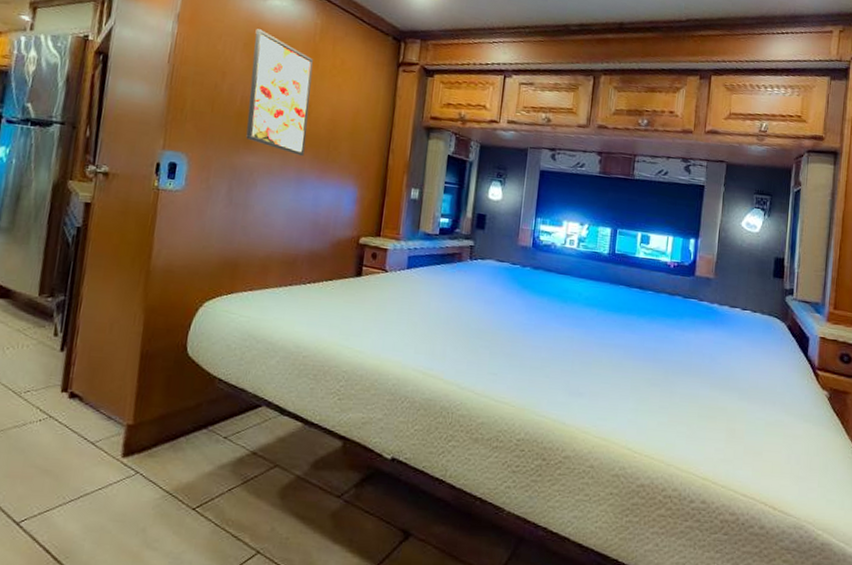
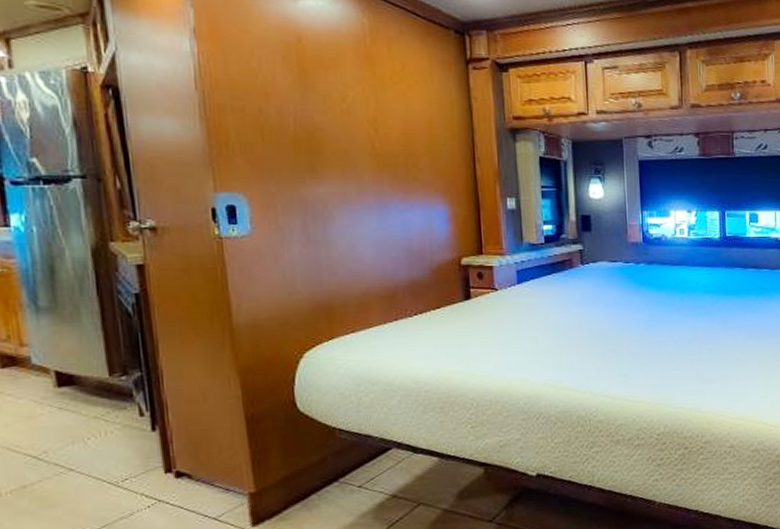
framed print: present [246,29,314,156] -> none [293,37,381,178]

